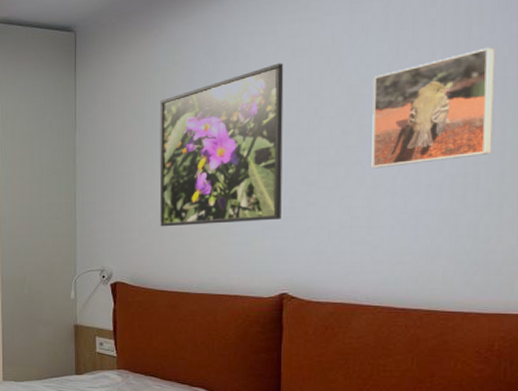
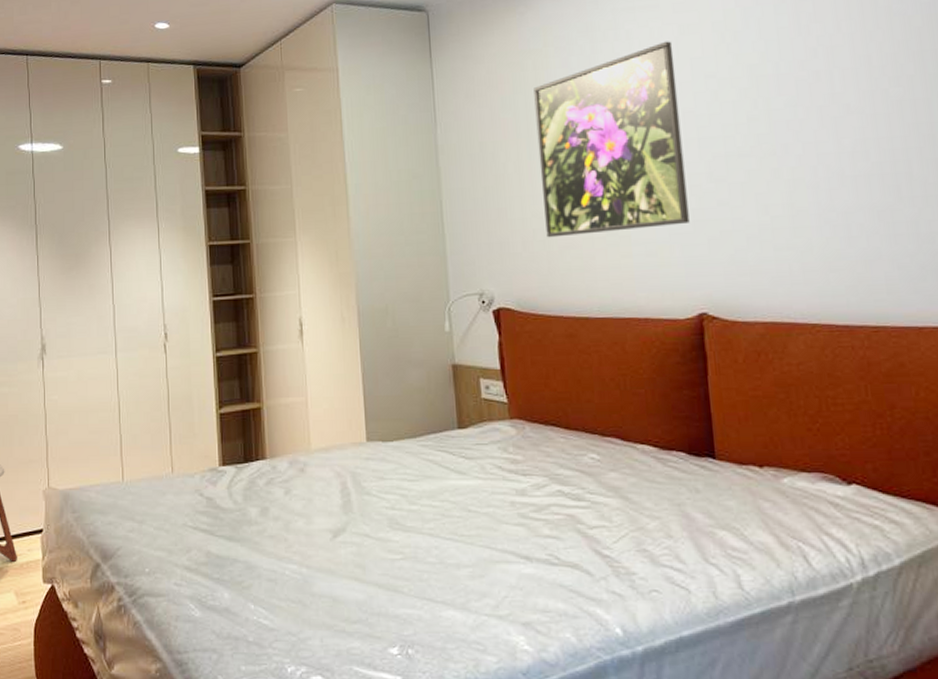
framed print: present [371,47,495,169] -> none [775,17,921,159]

